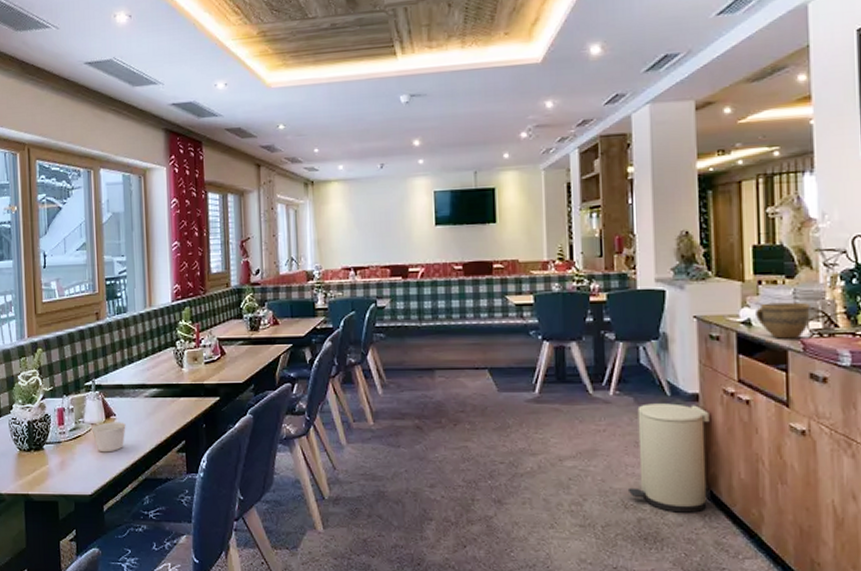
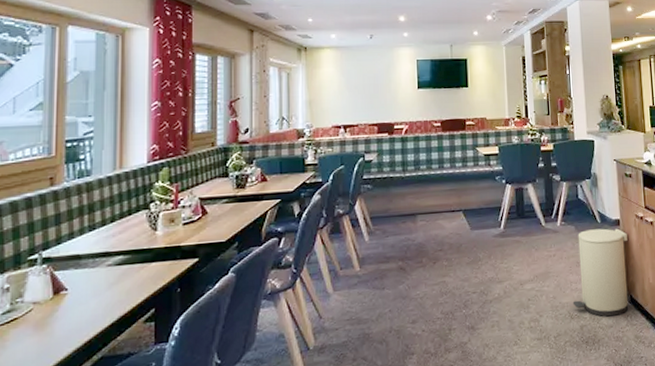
candle: present [91,422,126,453] -> none [33,296,80,335]

